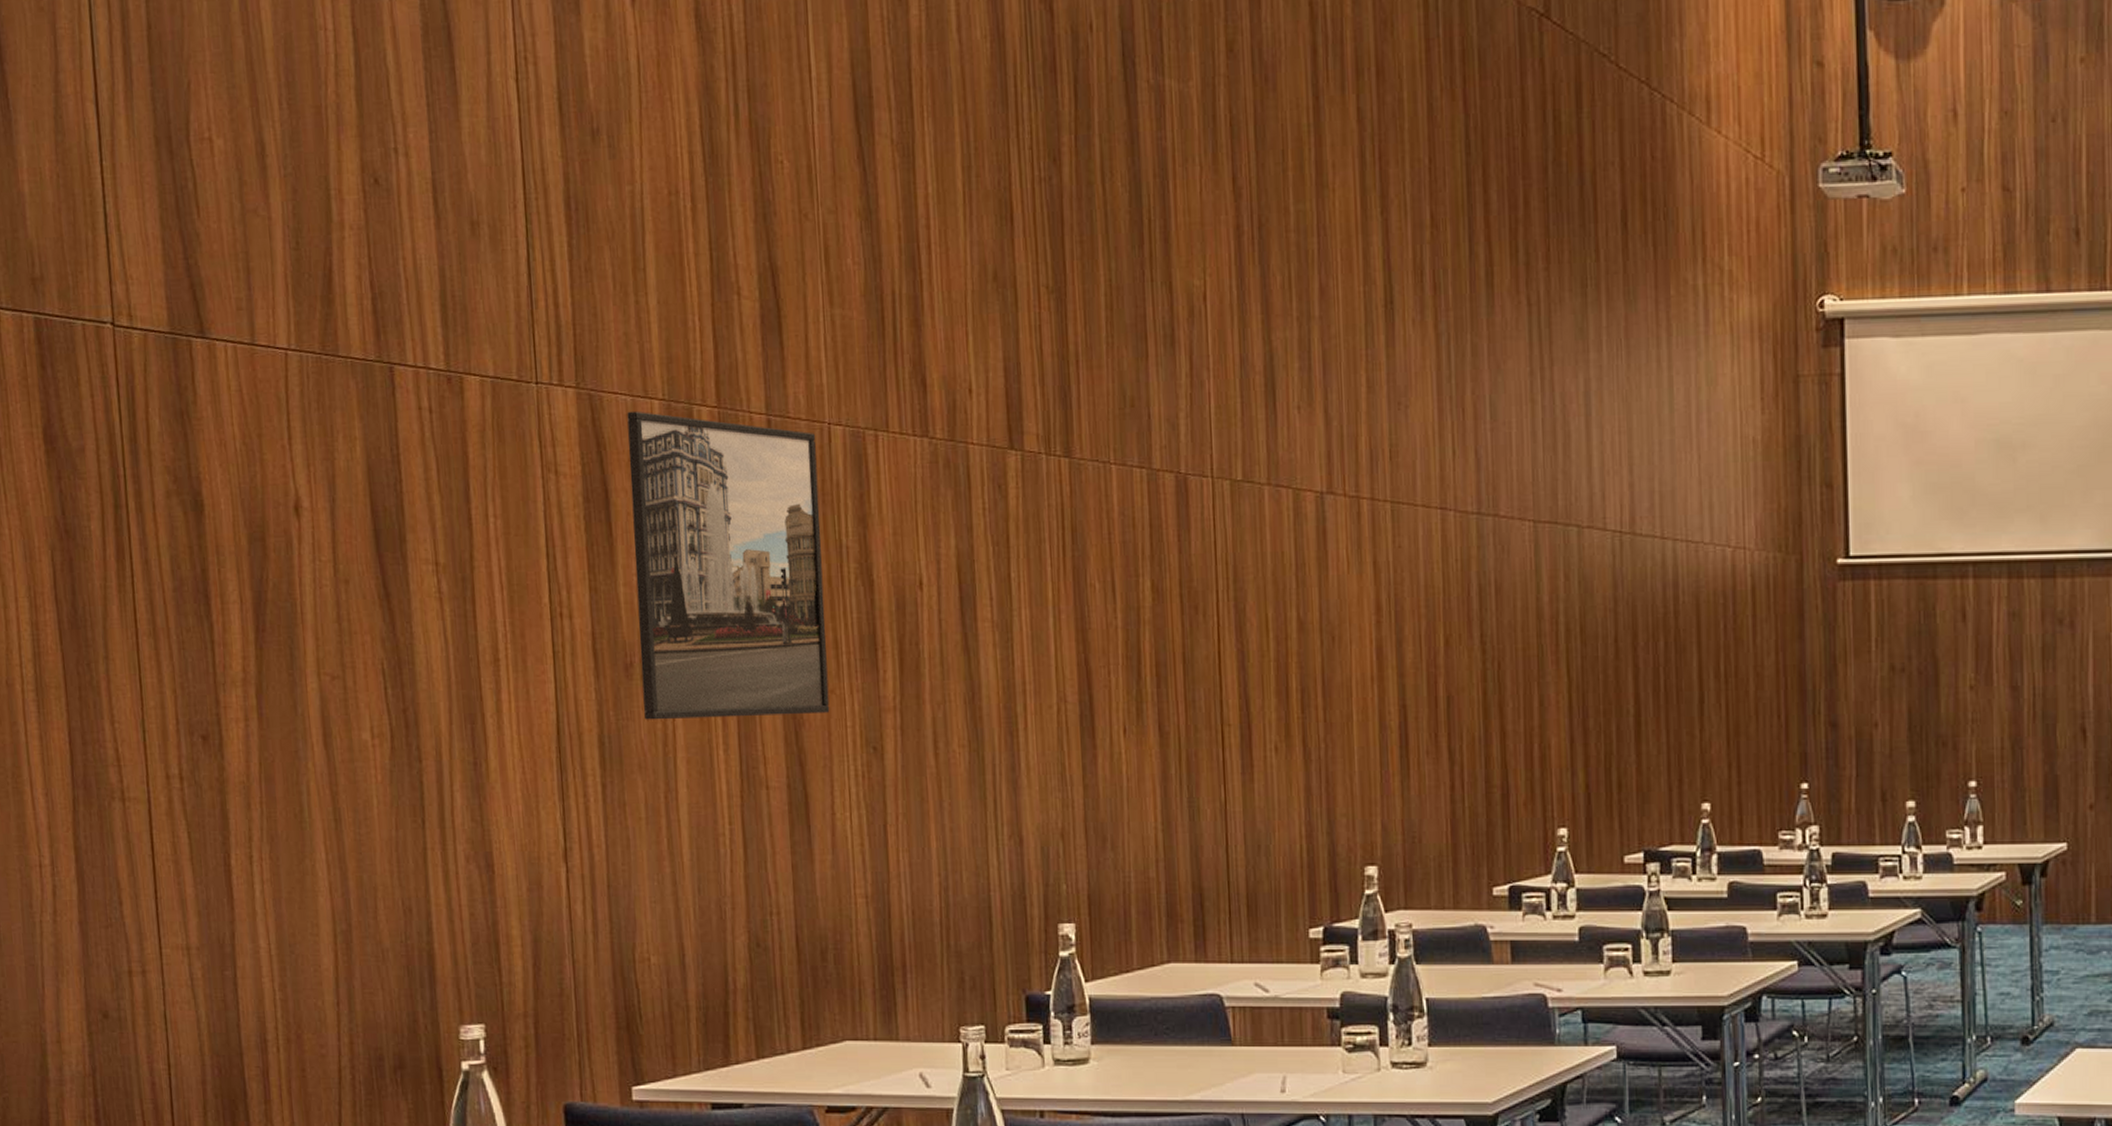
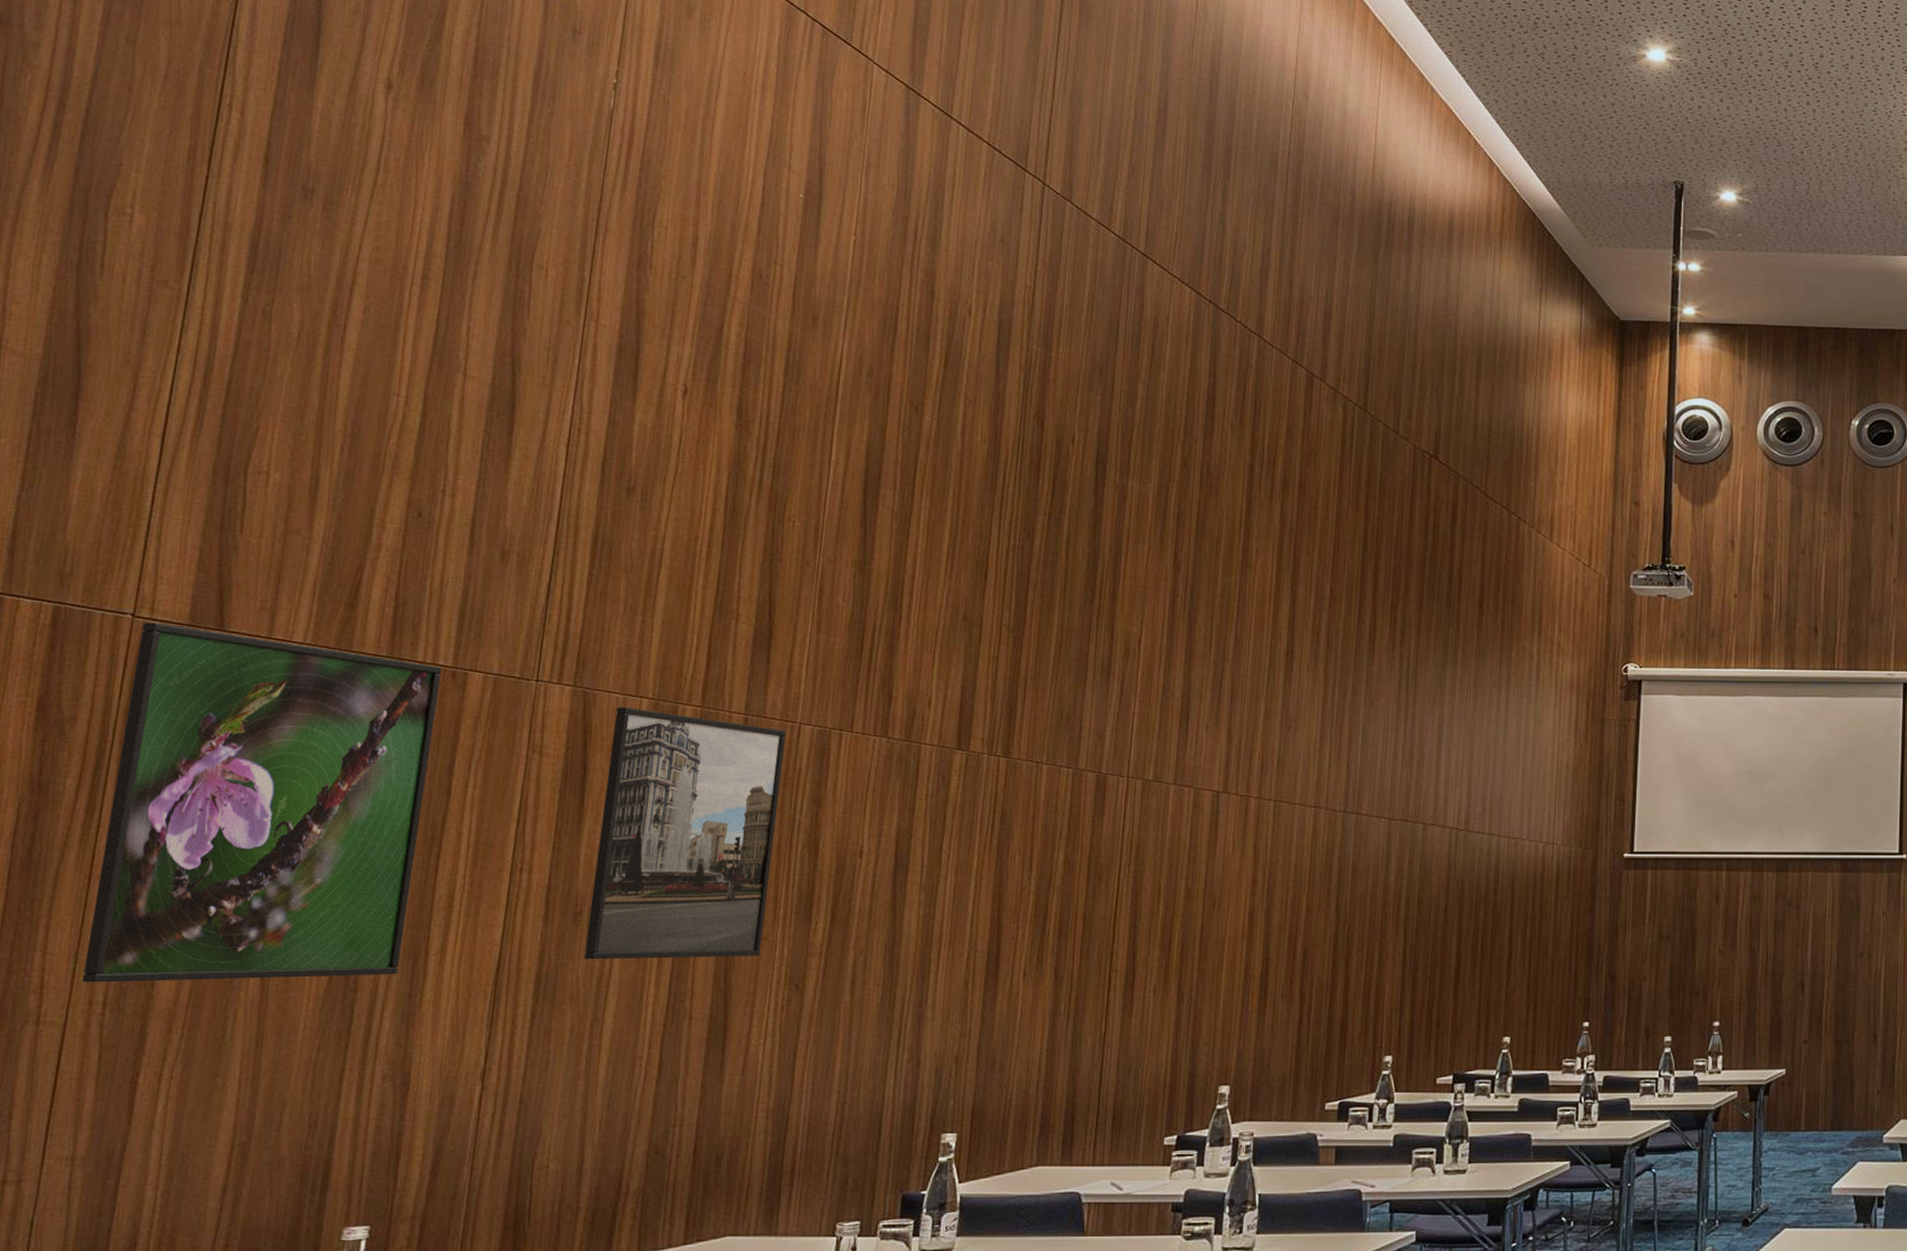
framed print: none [124,331,458,754] -> present [82,622,442,983]

